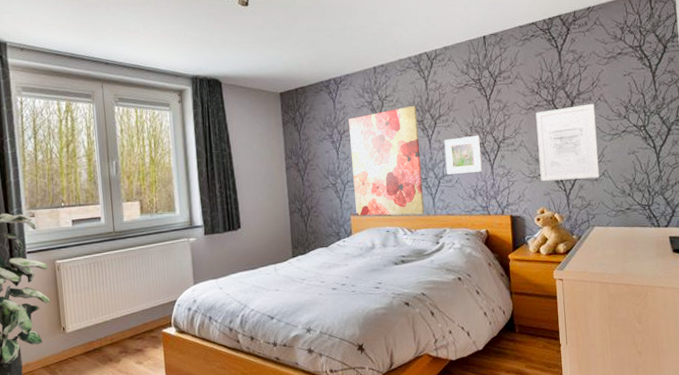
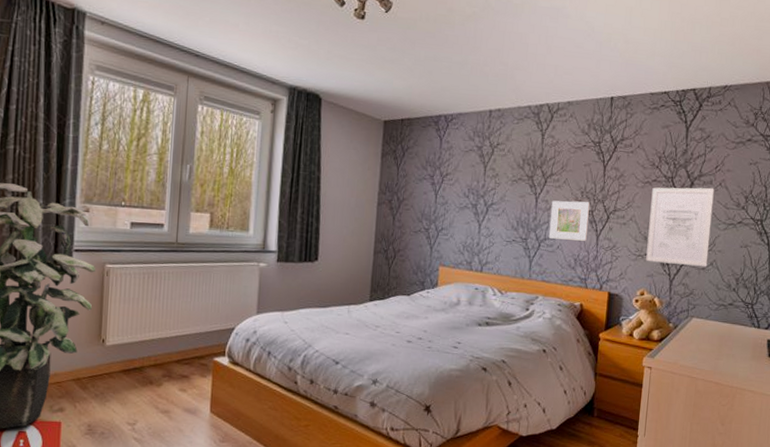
wall art: present [349,105,425,216] -> none [446,158,528,276]

